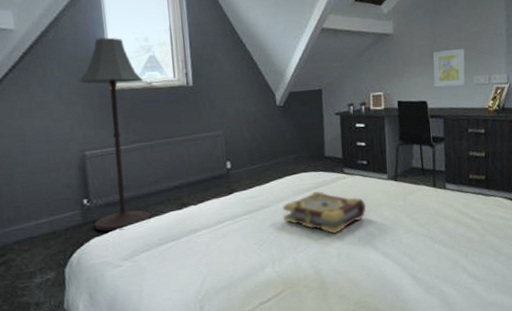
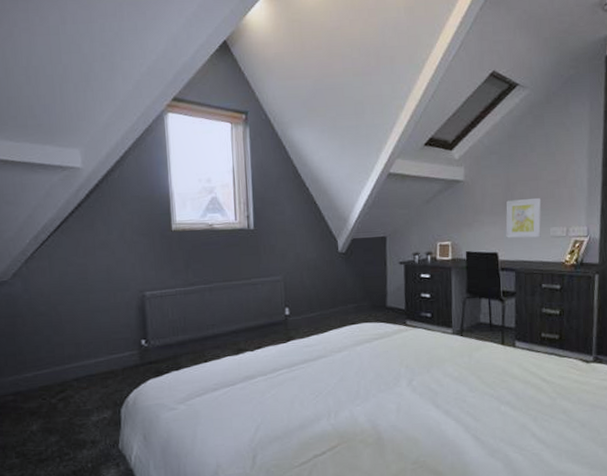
floor lamp: present [78,37,152,232] -> none [140,178,208,374]
book: present [282,191,366,234] -> none [340,343,429,389]

